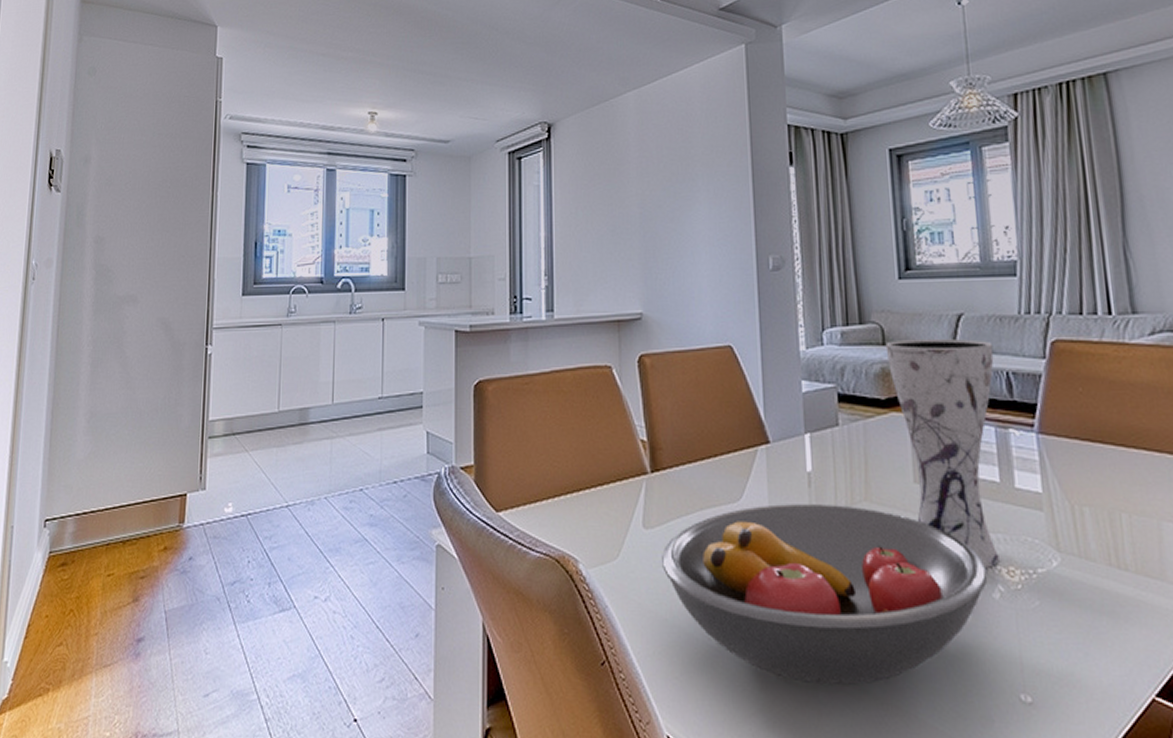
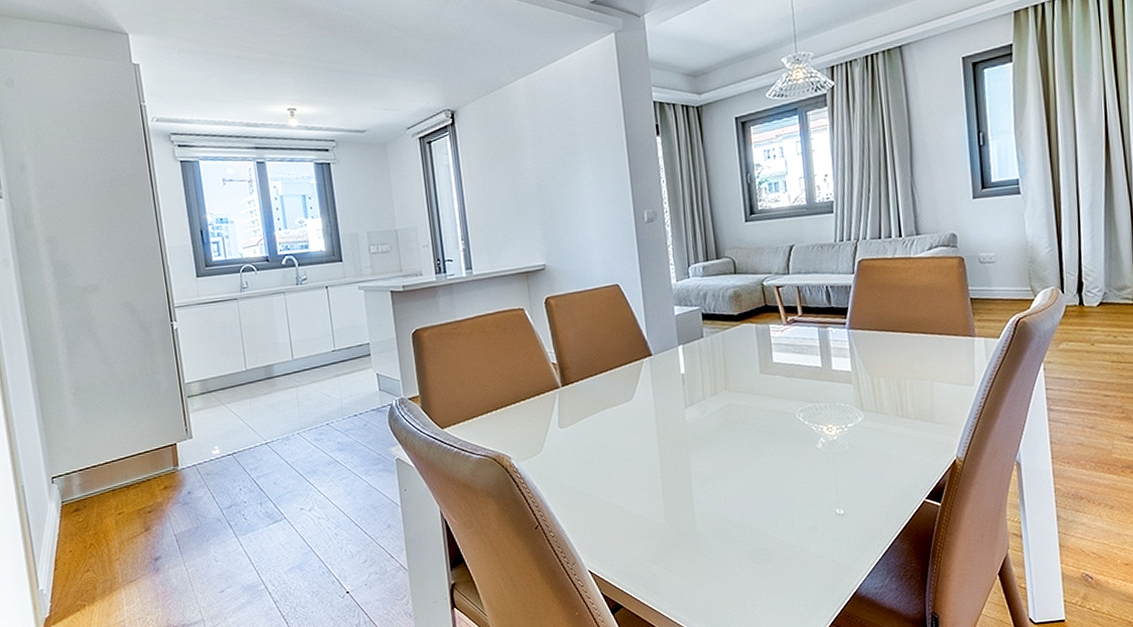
fruit bowl: present [662,504,988,685] -> none [575,395,814,521]
vase: present [885,338,999,568] -> none [736,264,822,428]

